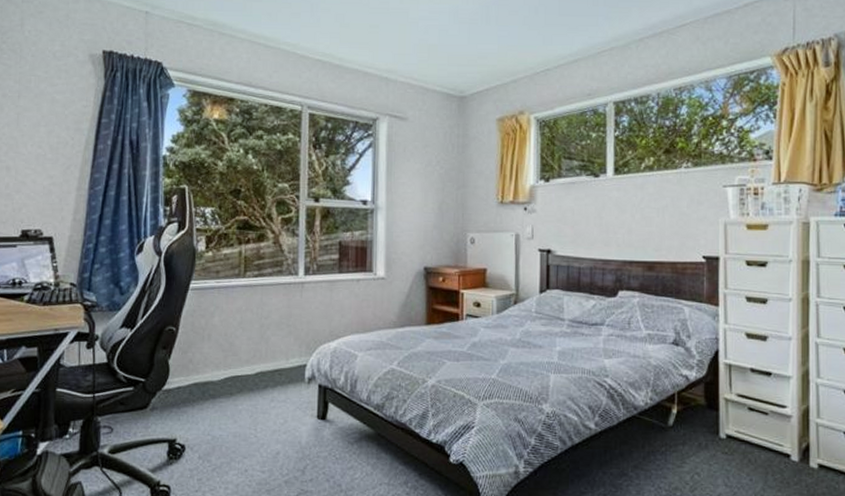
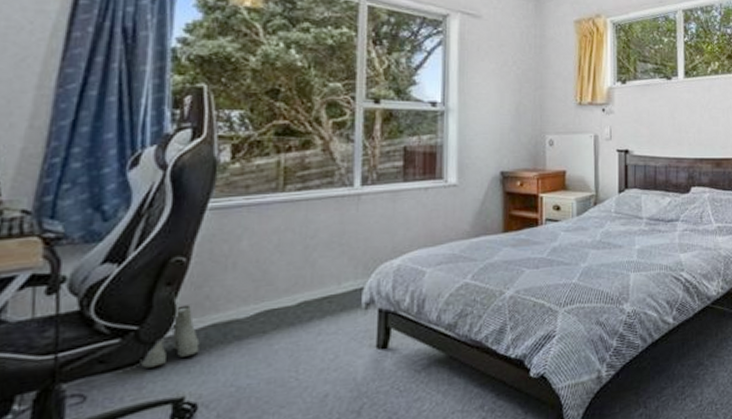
boots: none [146,366,186,413] -> present [140,305,200,368]

